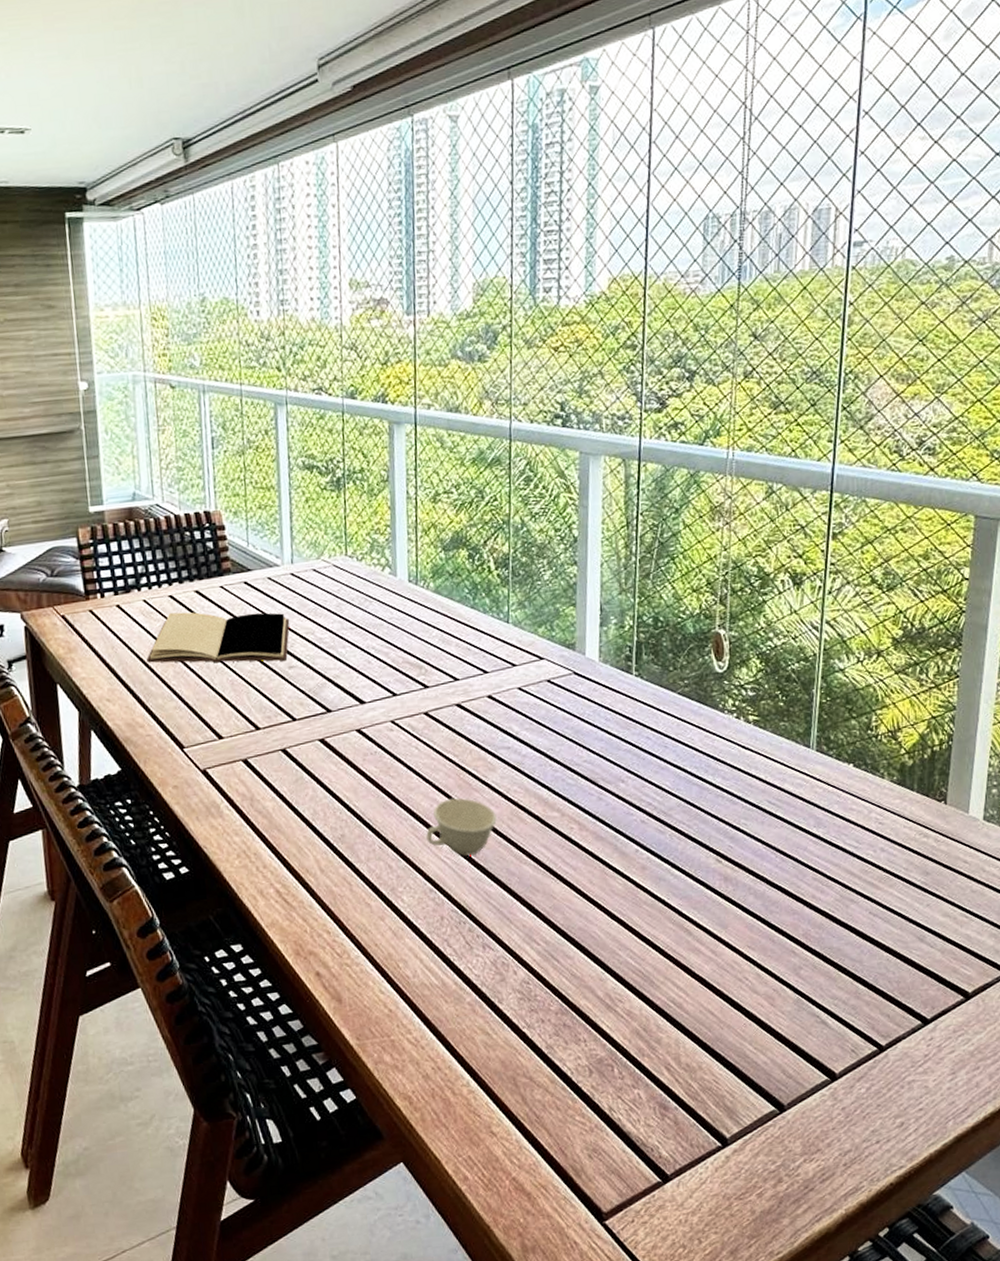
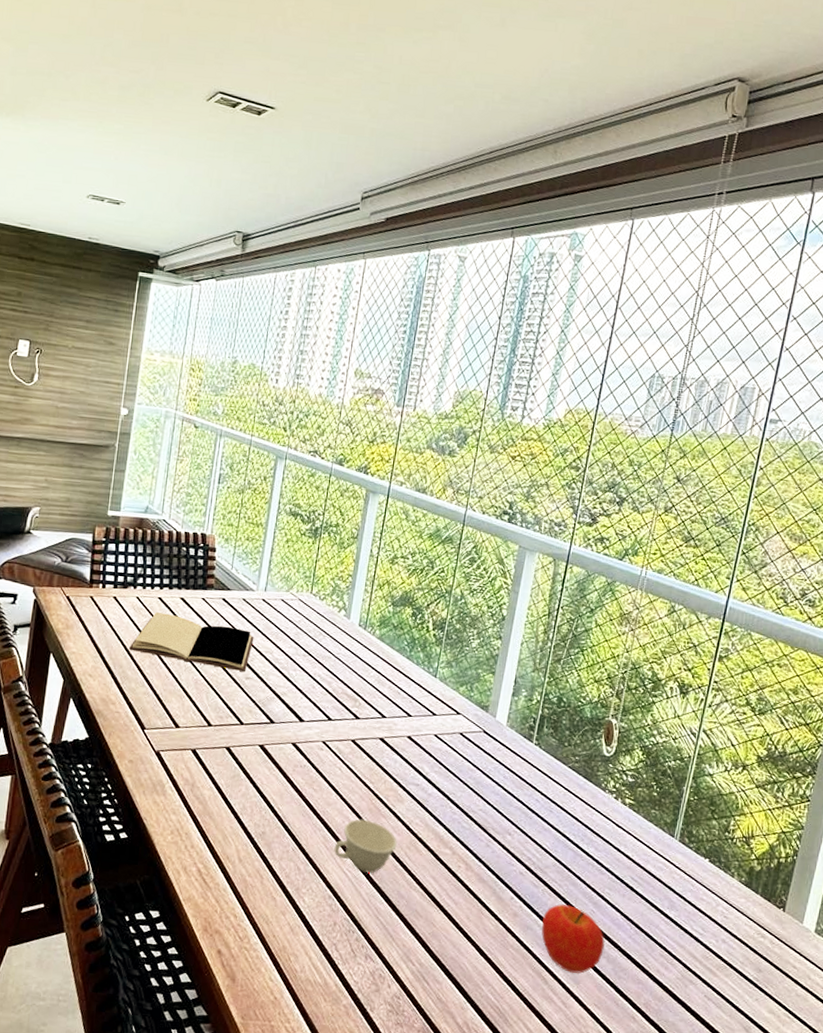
fruit: none [674,845,749,919] -> present [541,904,605,974]

